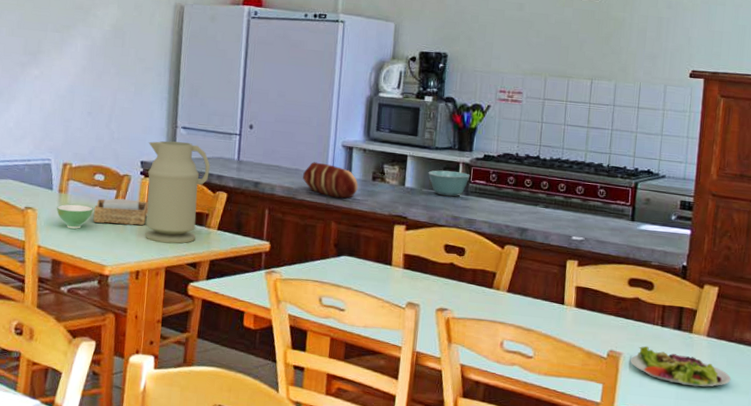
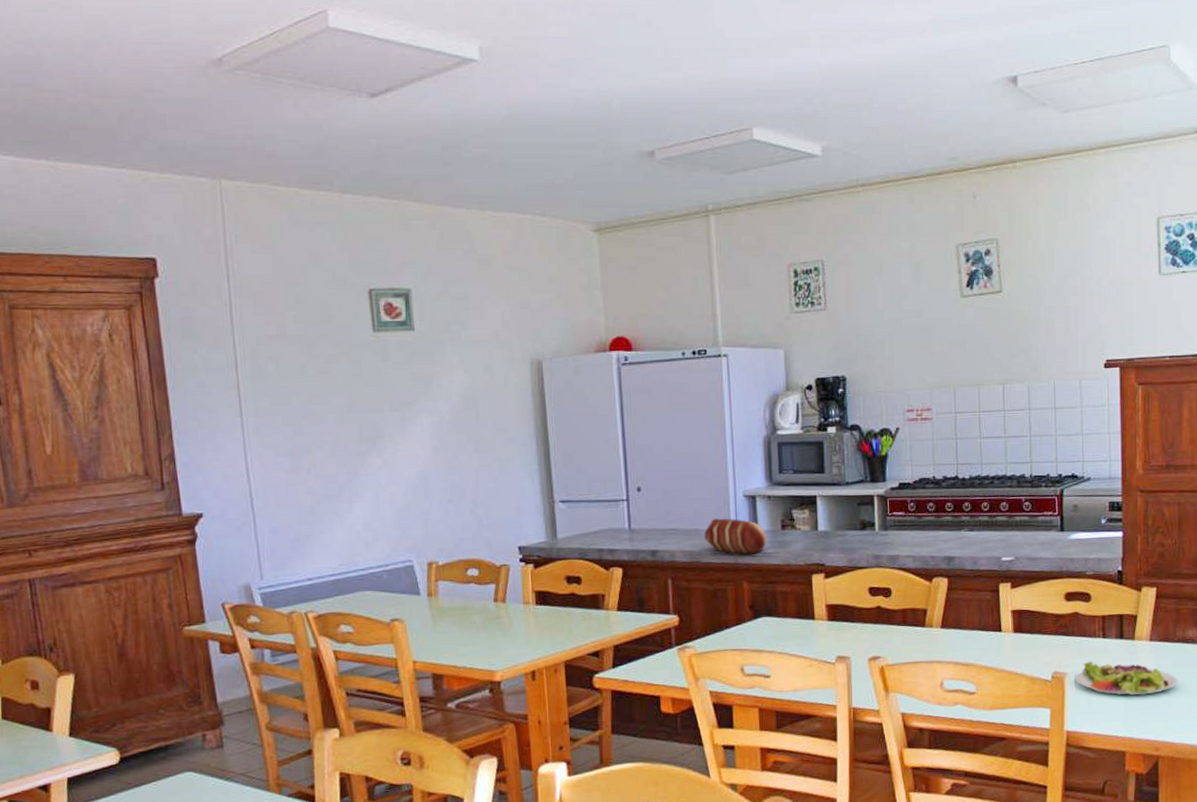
bowl: present [56,204,94,230] -> none [427,606,472,637]
napkin holder: present [93,198,148,226] -> none [472,591,535,624]
water jug: present [145,140,210,244] -> none [523,518,599,636]
bowl: present [428,170,470,197] -> none [841,506,887,535]

